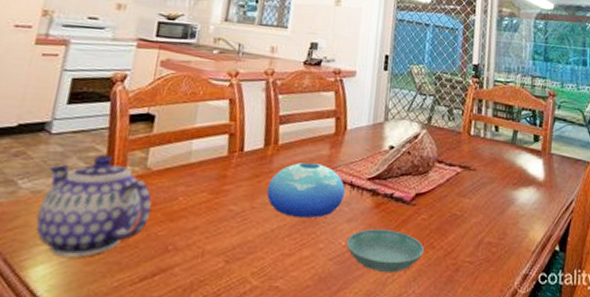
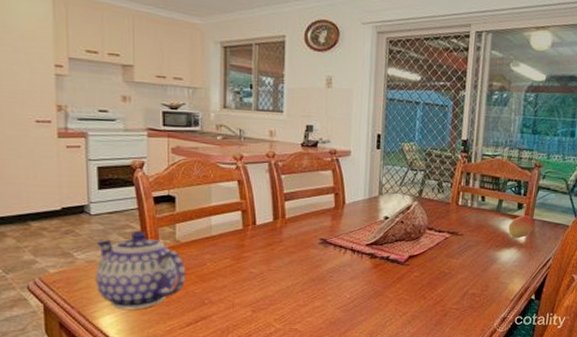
bowl: present [266,162,346,218] -> none [279,232,347,277]
saucer: present [346,229,424,272] -> none [350,285,417,317]
fruit: none [525,149,552,176] -> present [508,215,534,239]

